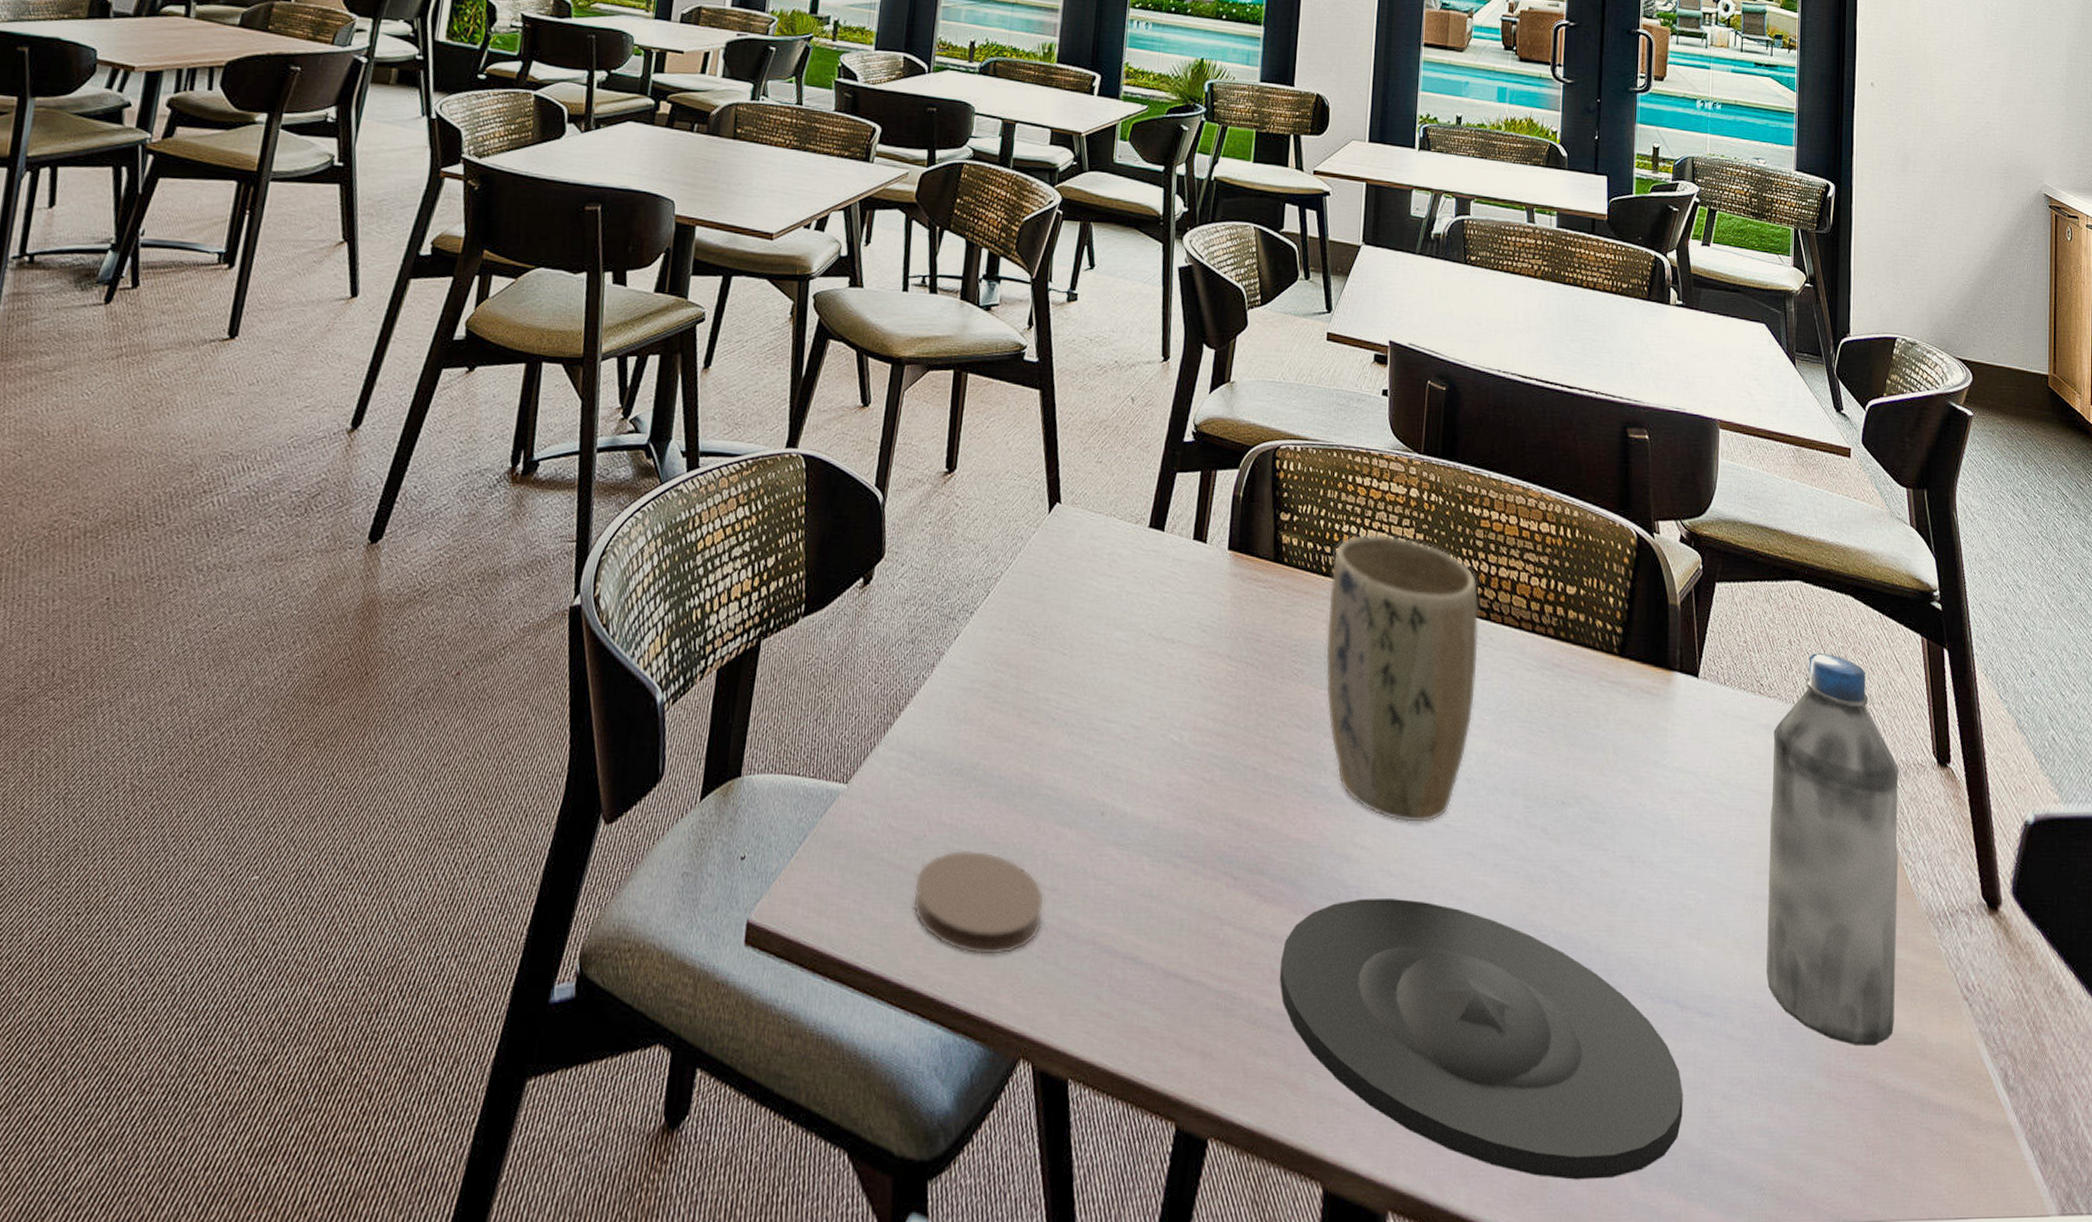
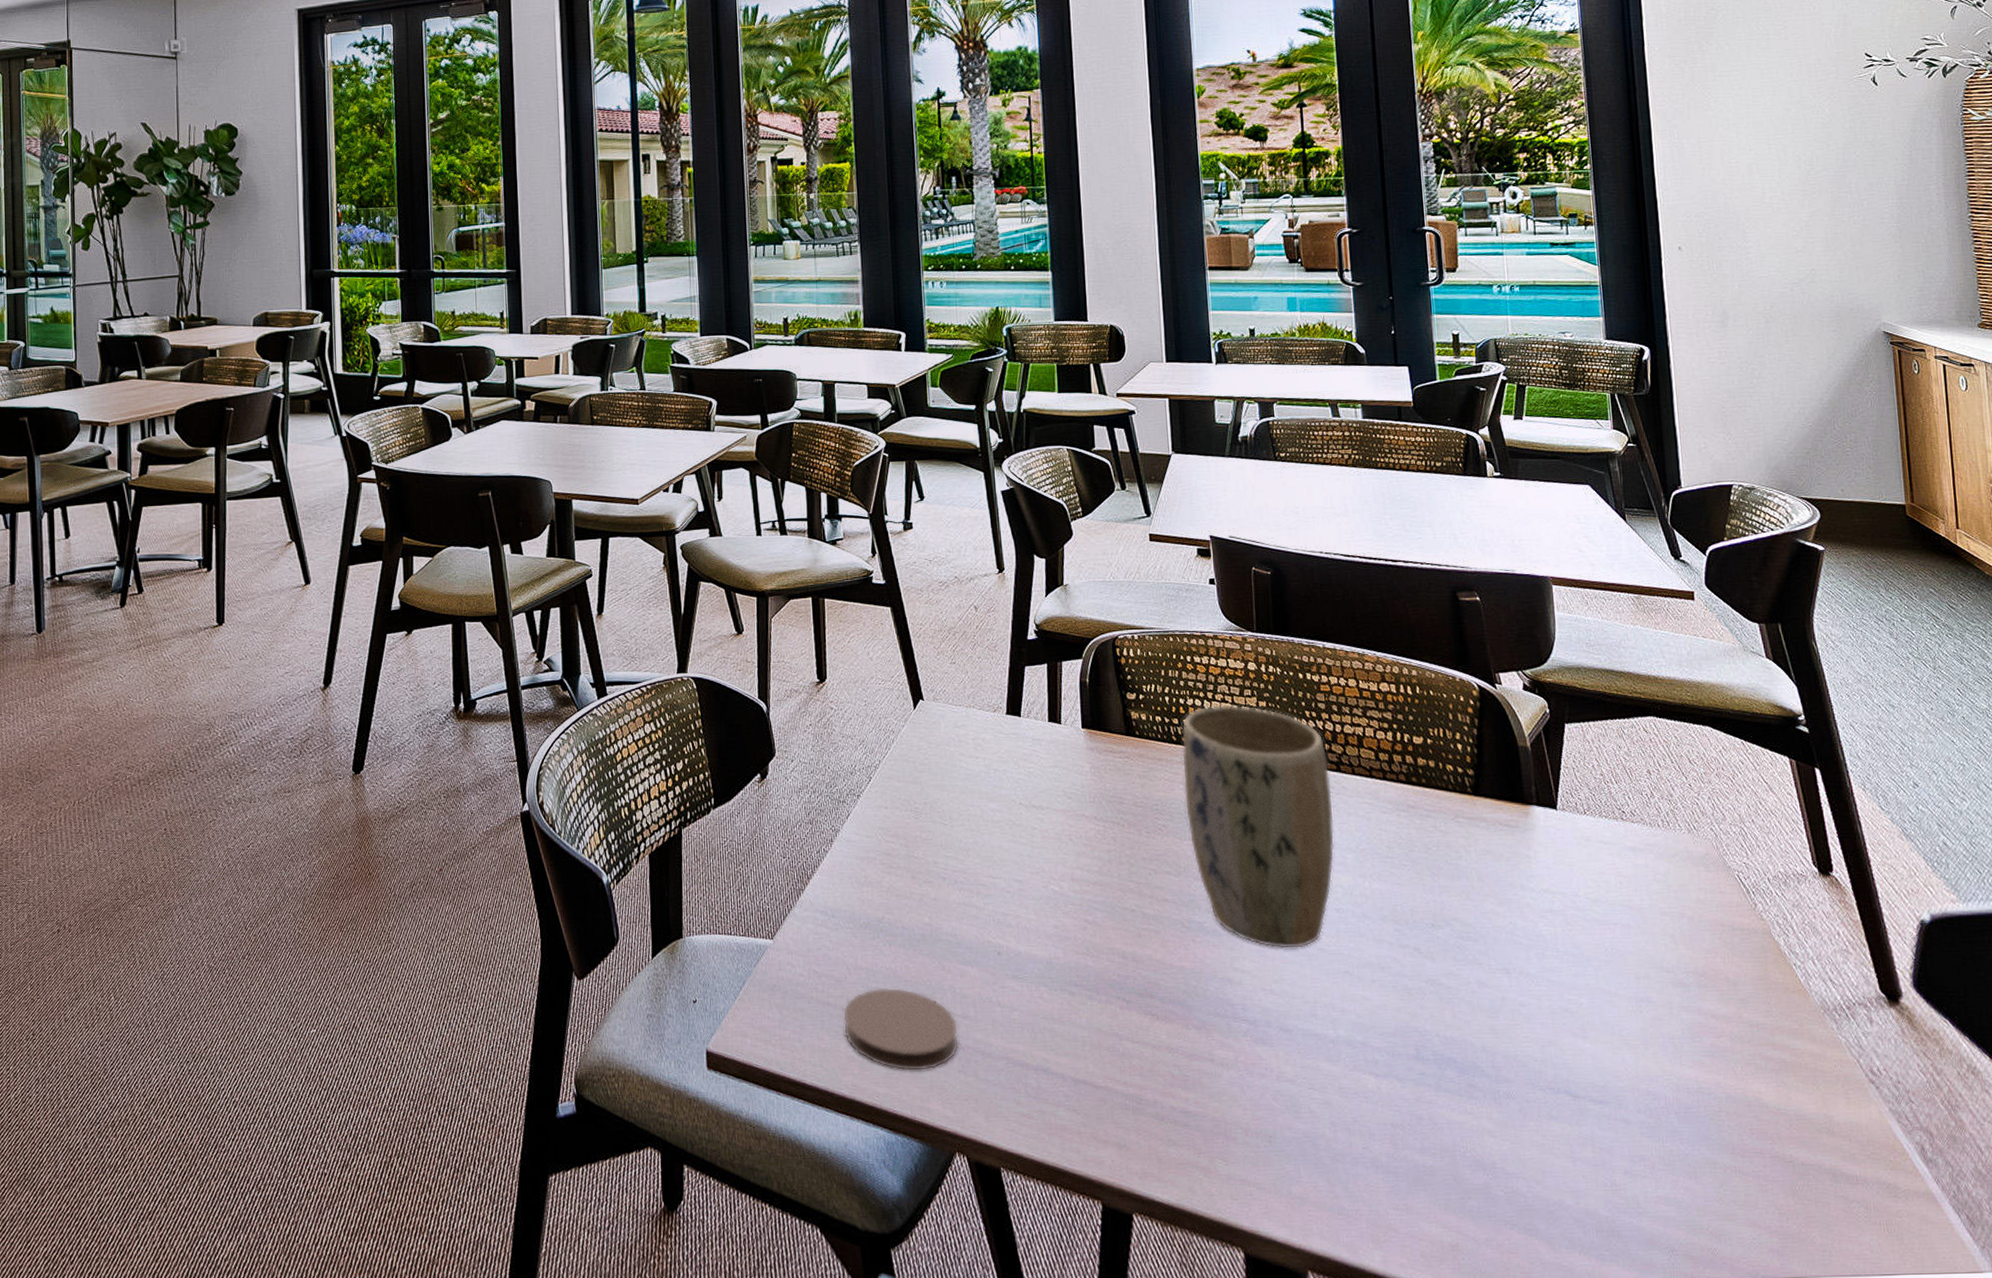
plate: present [1280,899,1683,1180] -> none [1179,1013,1586,1244]
water bottle: present [1766,653,1899,1045] -> none [1640,780,1797,1126]

